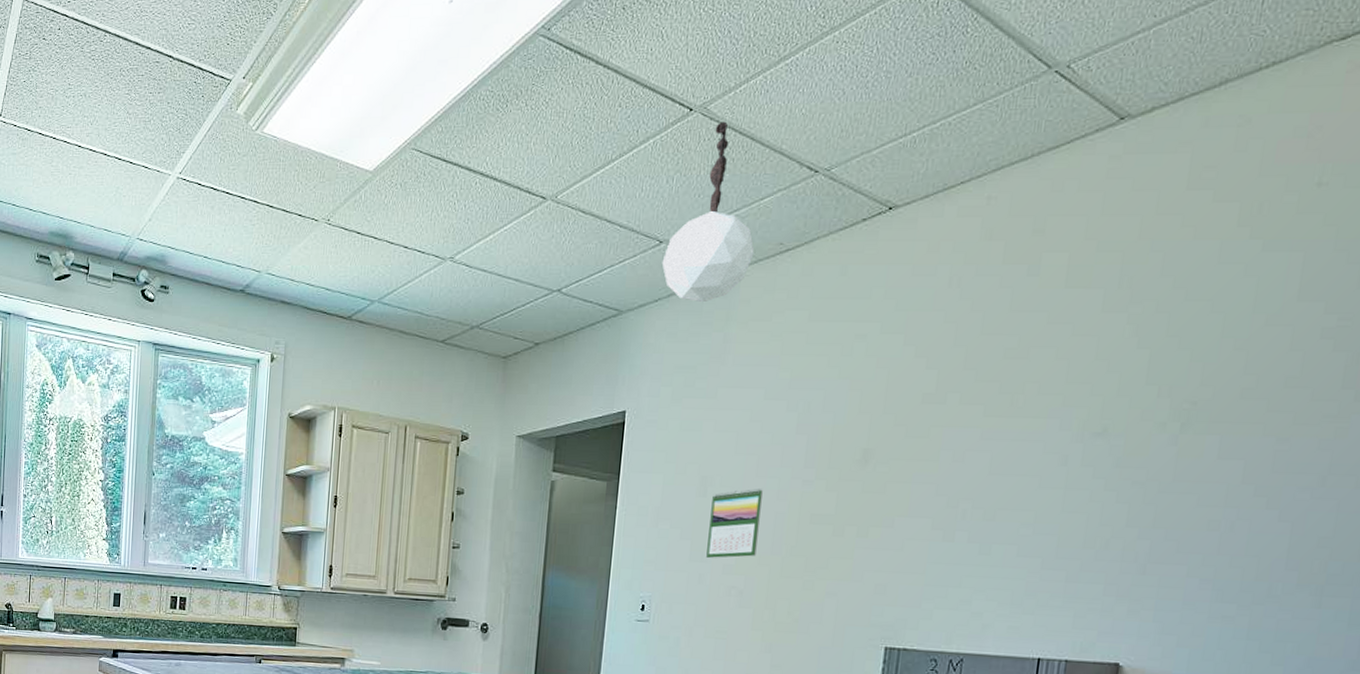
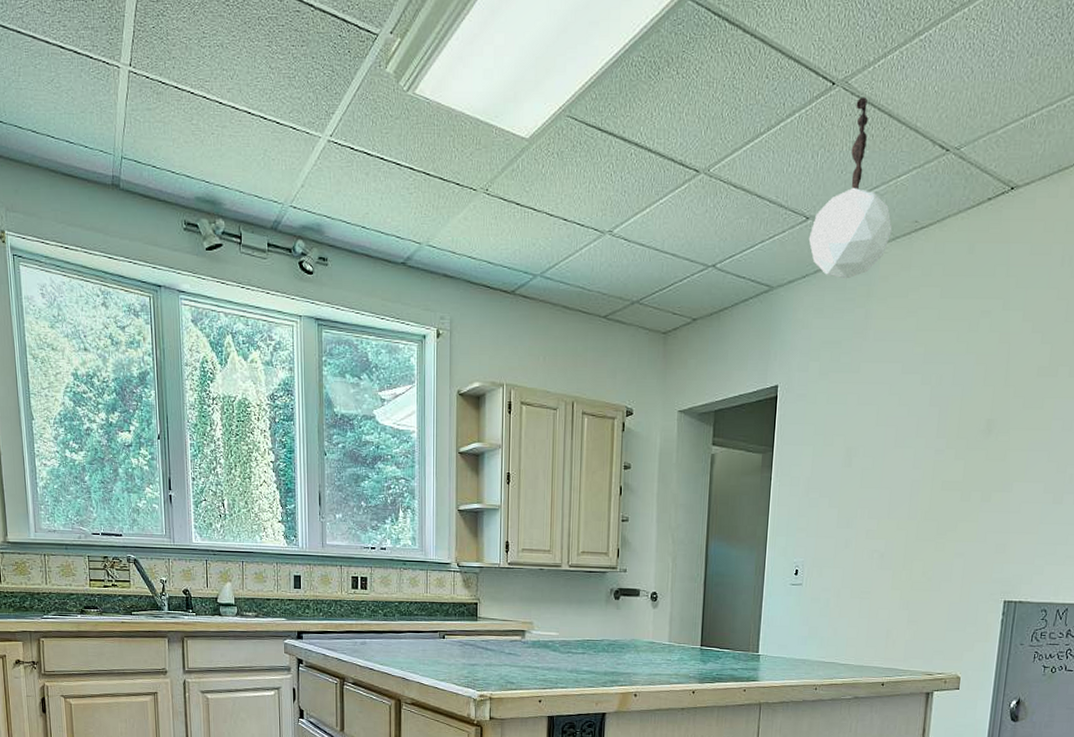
calendar: present [706,489,763,558] -> none [852,458,901,524]

